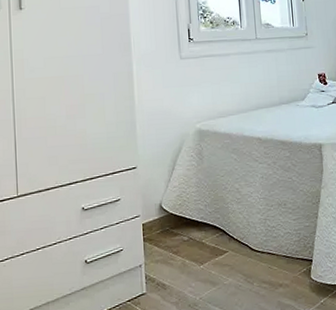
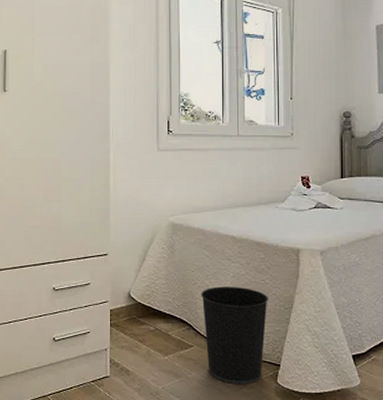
wastebasket: none [232,187,297,285] -> present [201,286,268,385]

